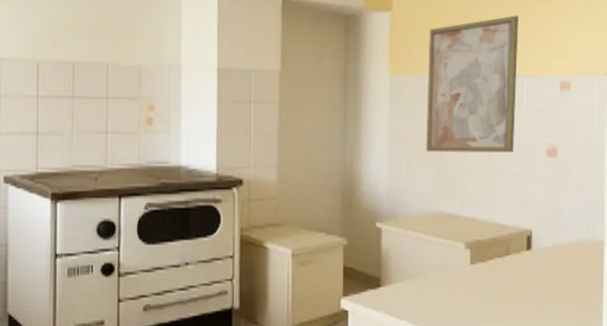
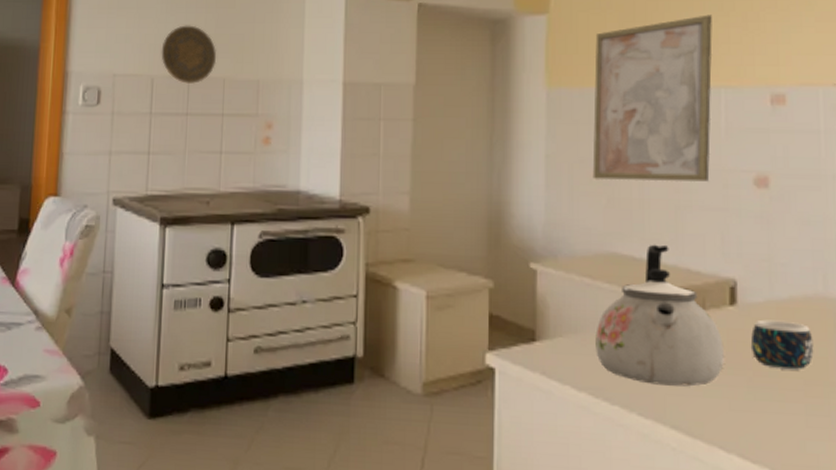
decorative plate: none [45,12,100,68] -> present [161,25,217,84]
kettle: none [427,204,522,316] -> present [595,244,724,387]
mug: none [540,260,585,298] -> present [750,319,814,370]

